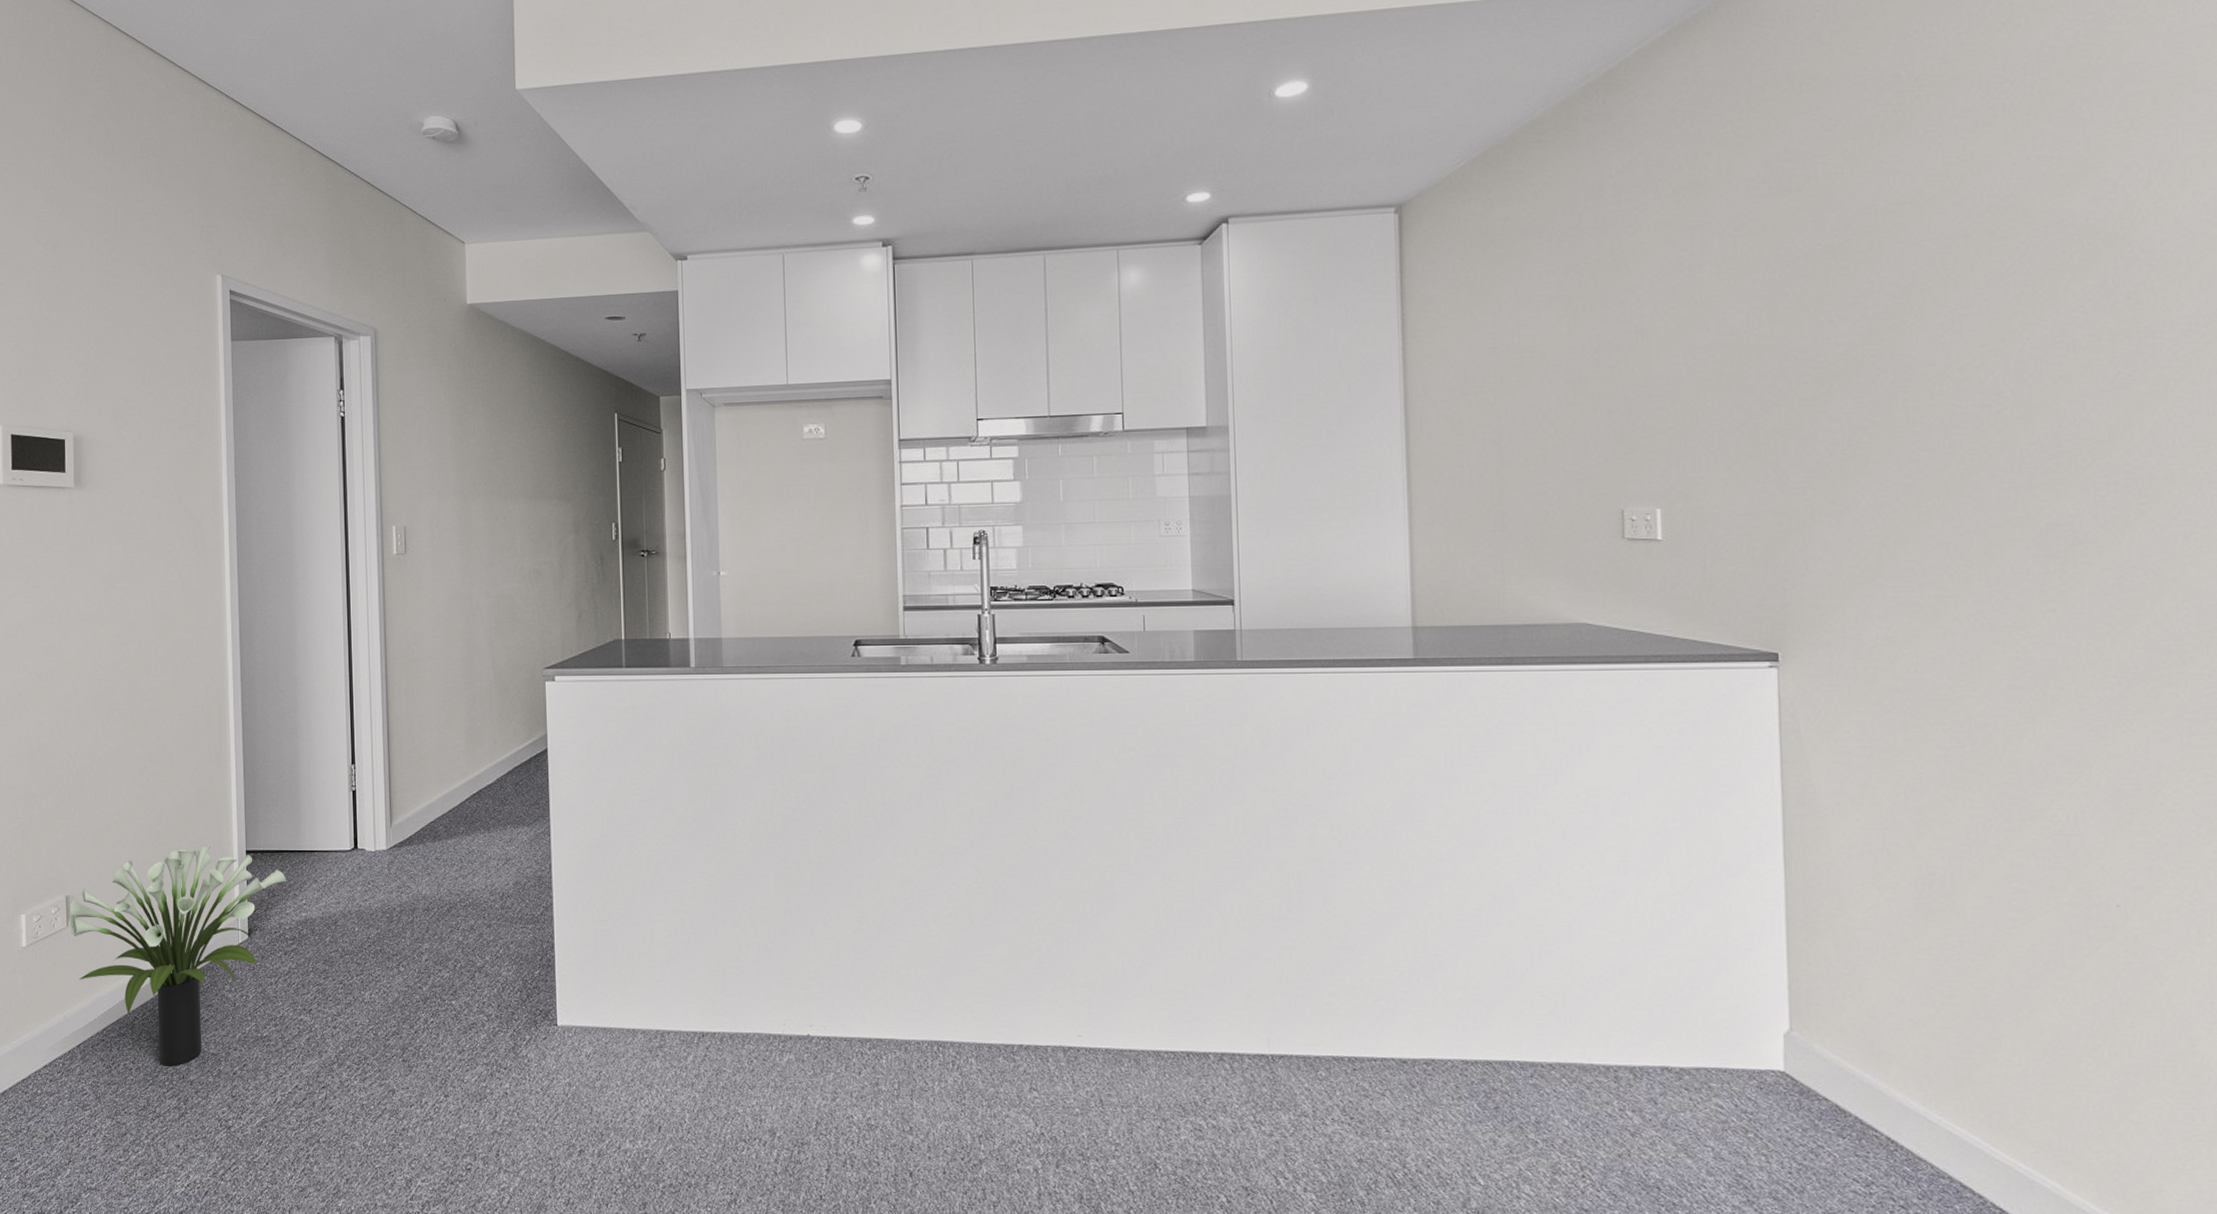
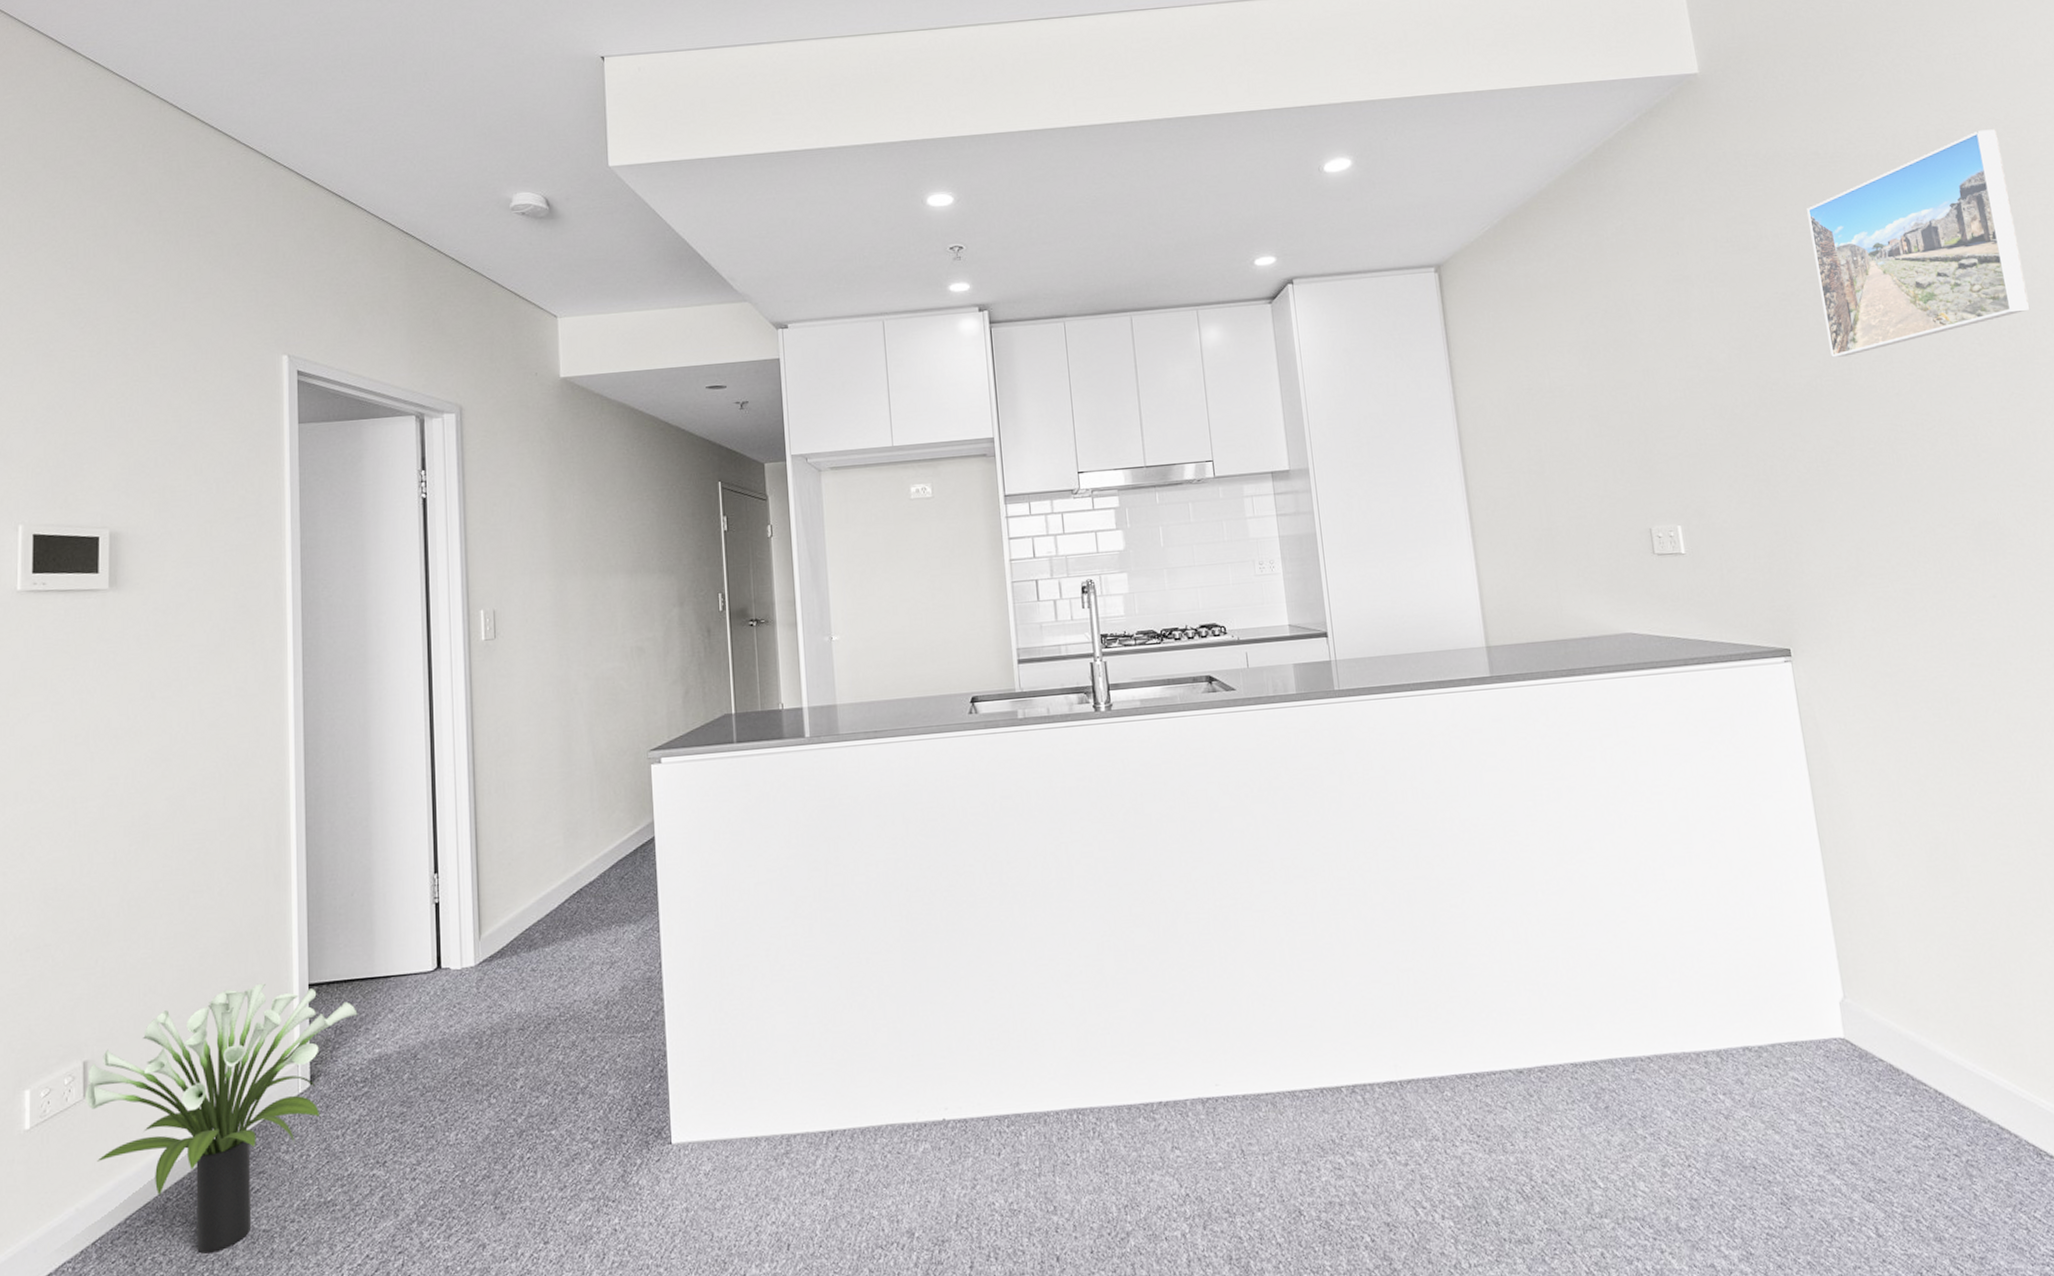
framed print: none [1874,44,2162,323] -> present [1807,129,2031,358]

